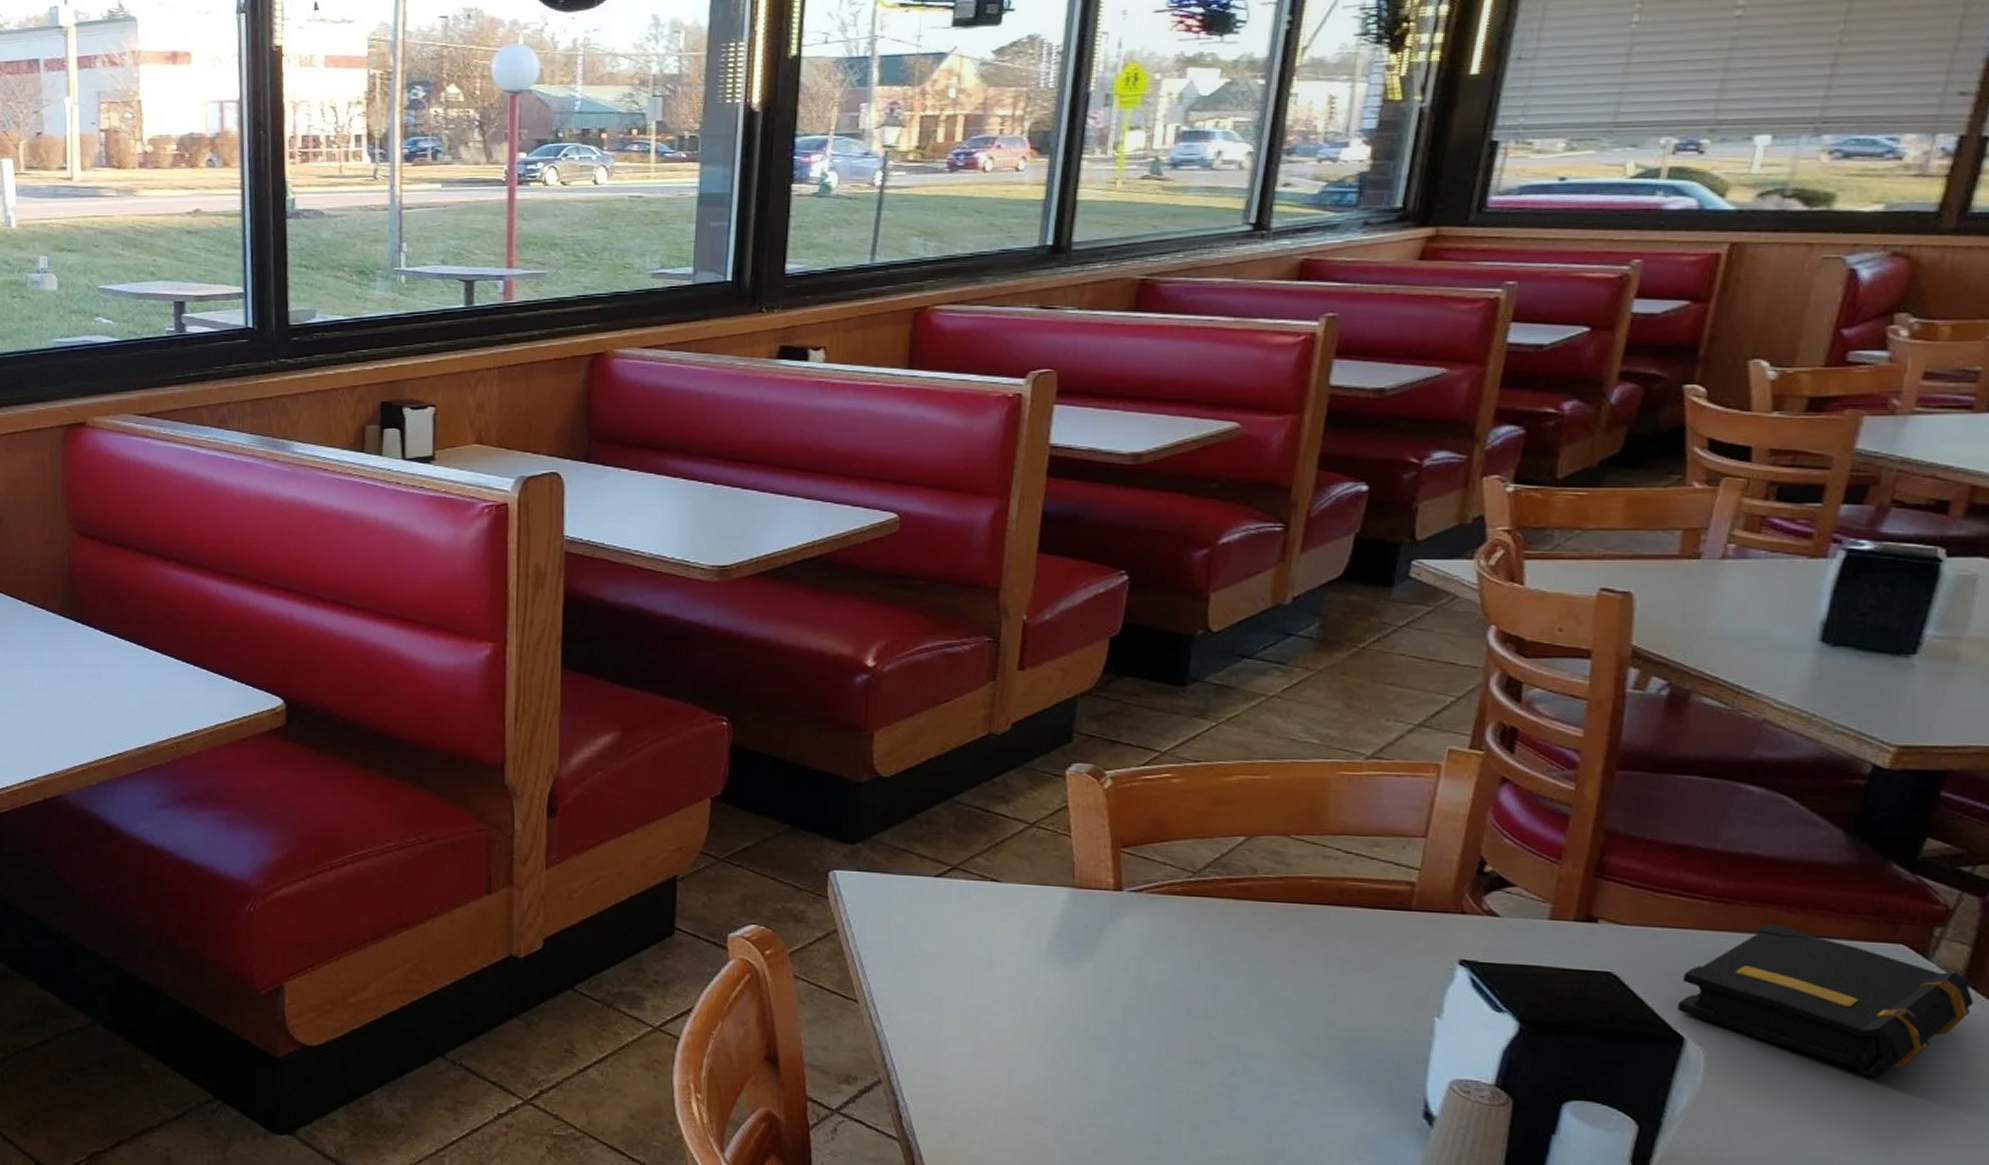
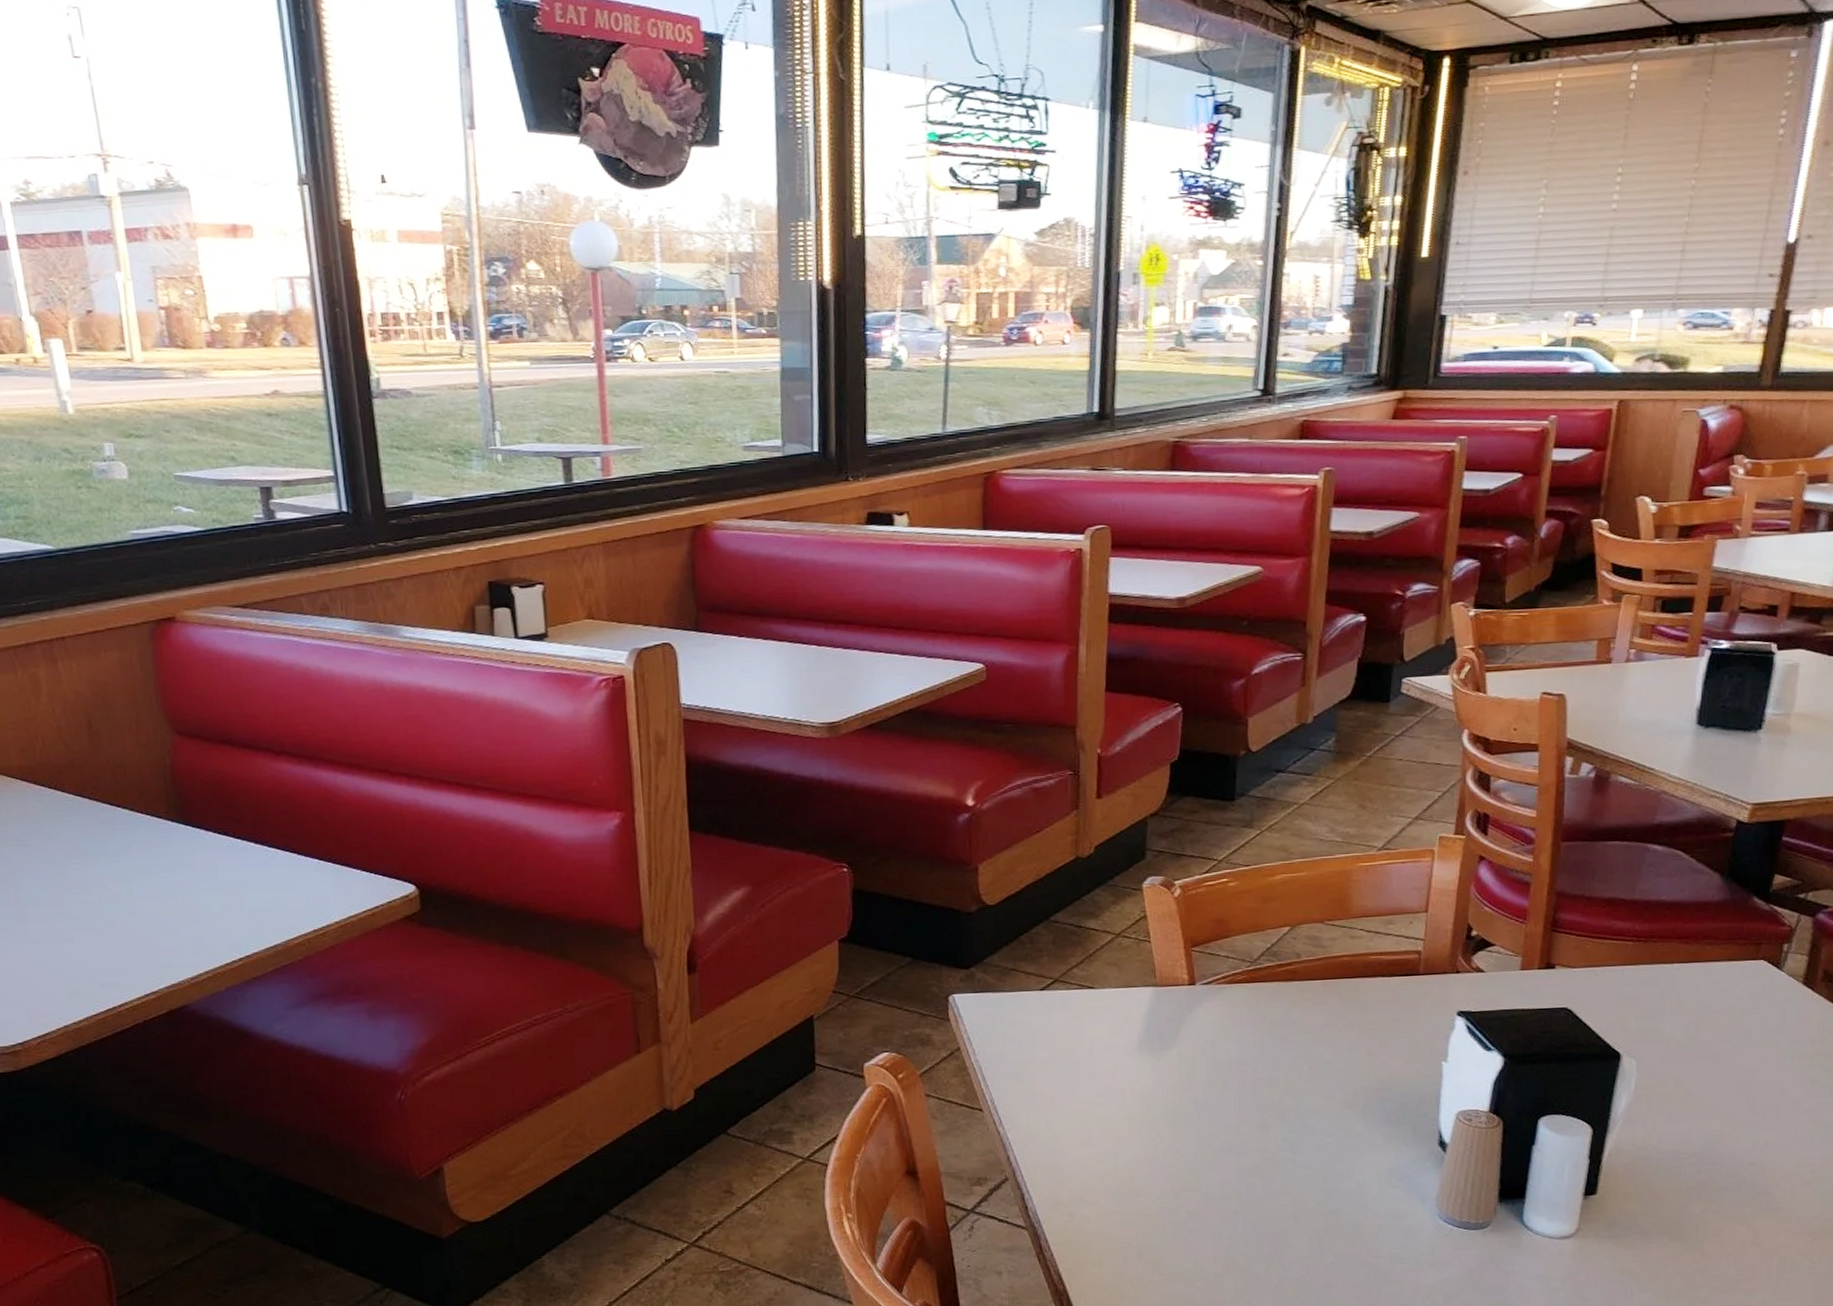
book: present [1677,923,1974,1078] -> none [1614,954,1811,1068]

